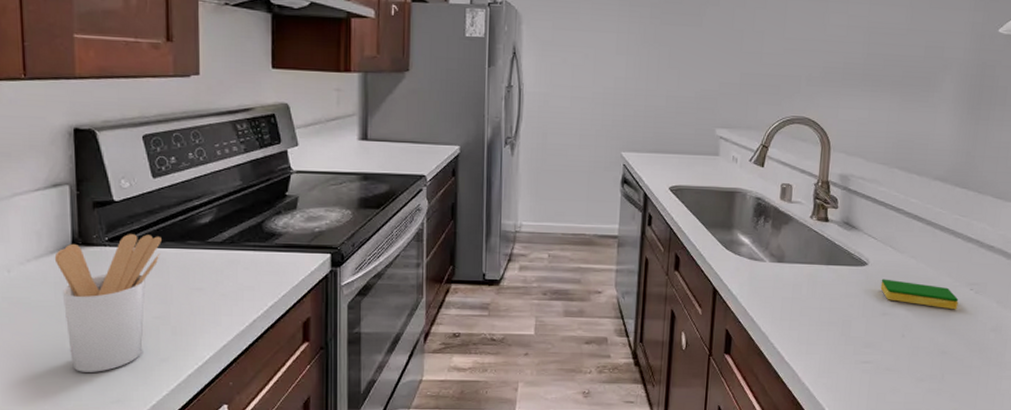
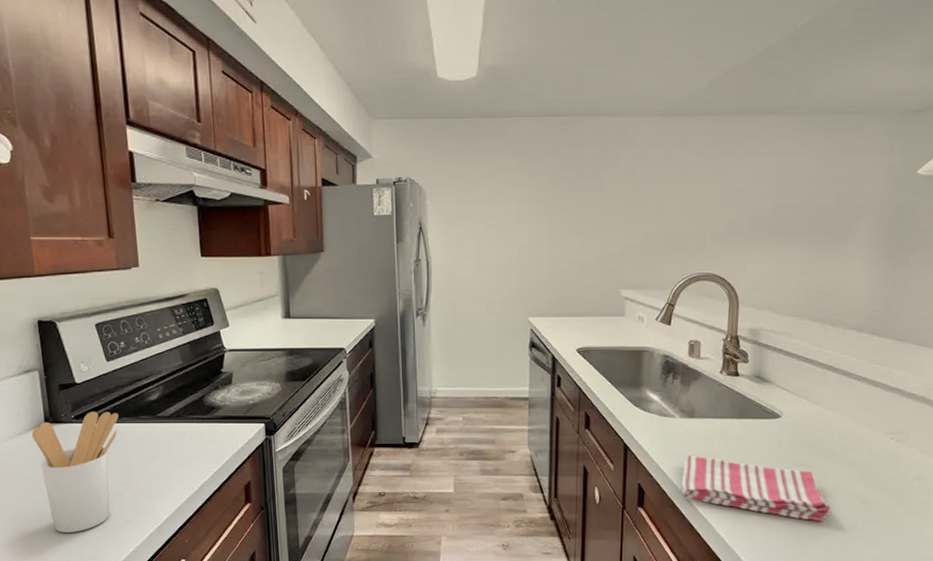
dish towel: none [769,300,913,372] -> present [681,455,831,522]
dish sponge: present [880,279,959,310] -> none [795,430,879,459]

